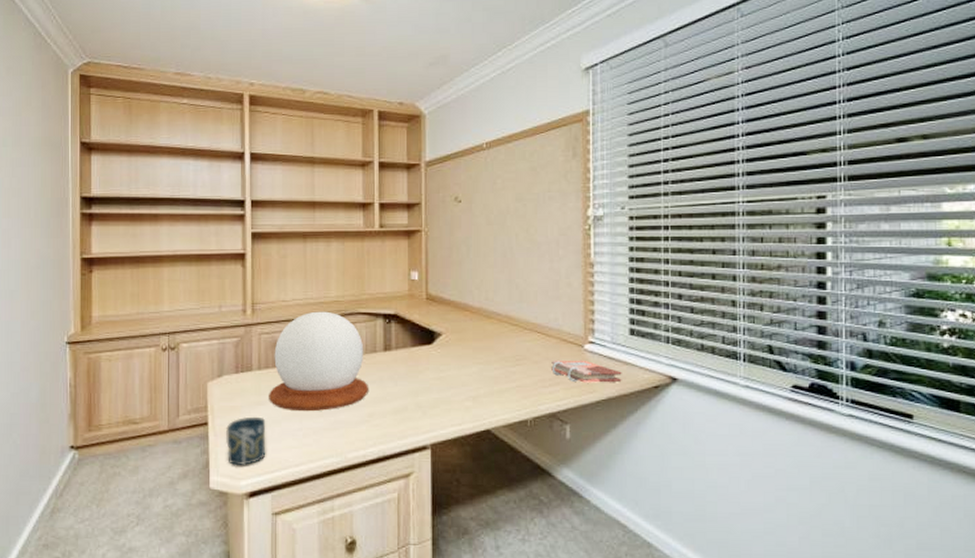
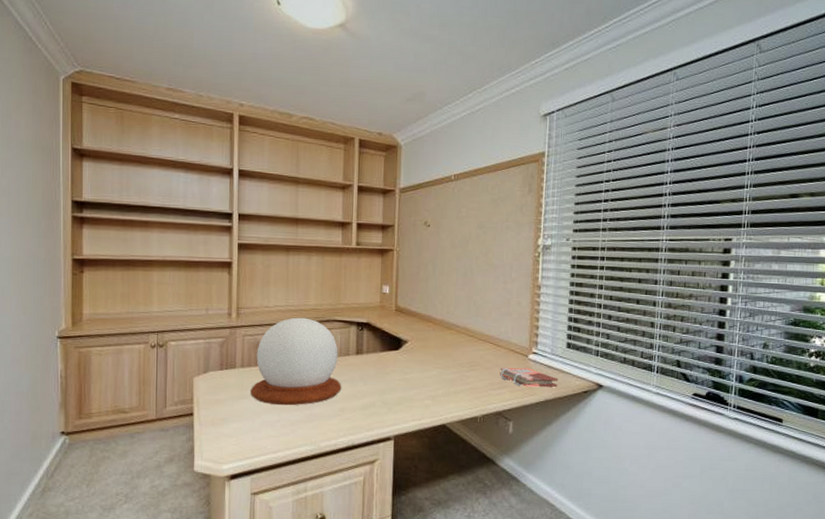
cup: present [226,416,266,466] -> none [210,408,248,452]

